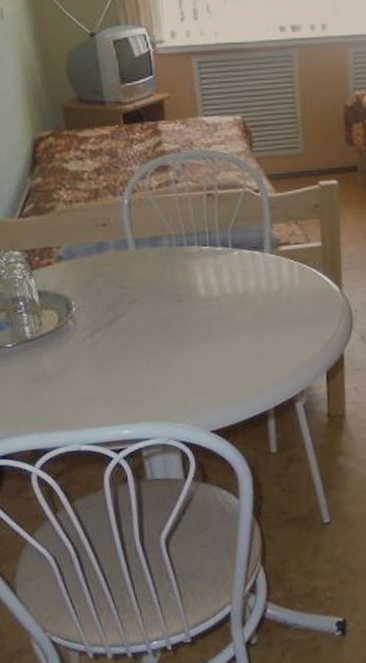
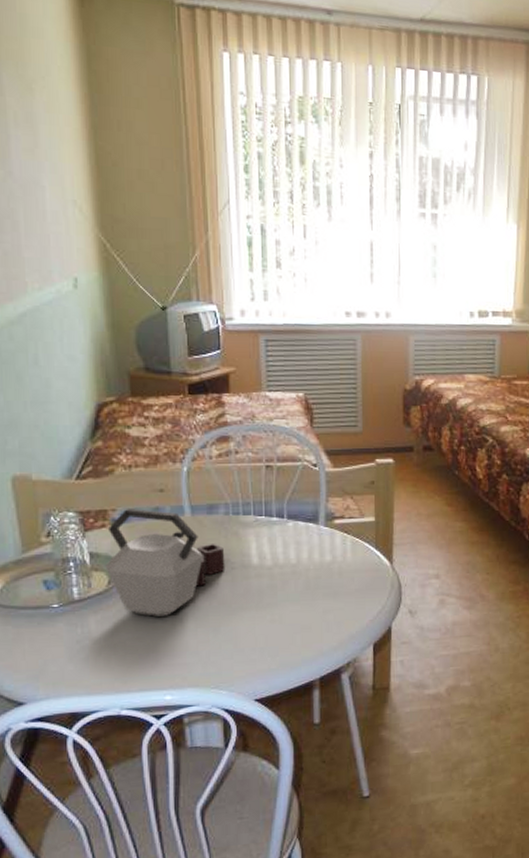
kettle: none [53,244,173,353] -> present [105,507,225,618]

